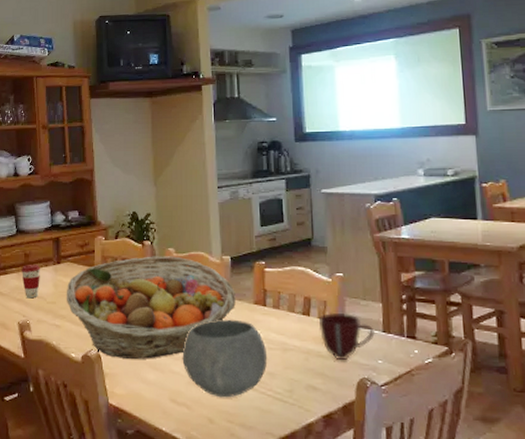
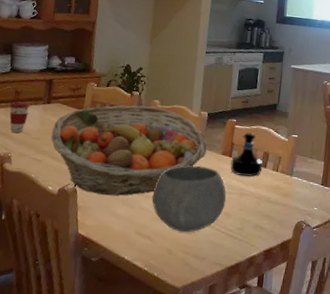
tequila bottle: none [266,276,306,327] -> present [230,132,263,177]
mug: present [318,312,375,360] -> none [271,166,315,206]

